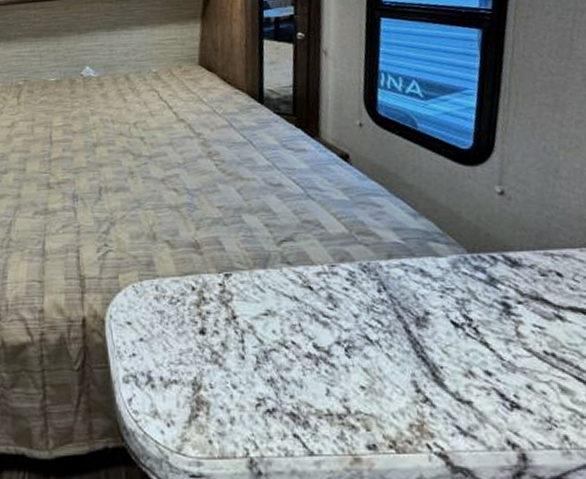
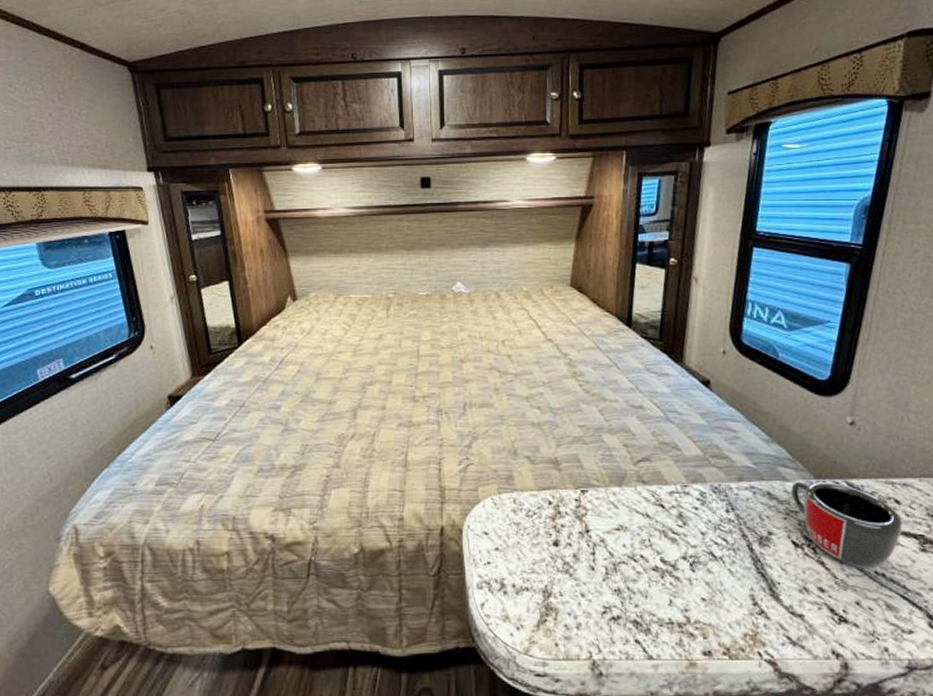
mug: none [444,255,568,348] -> present [791,481,903,568]

